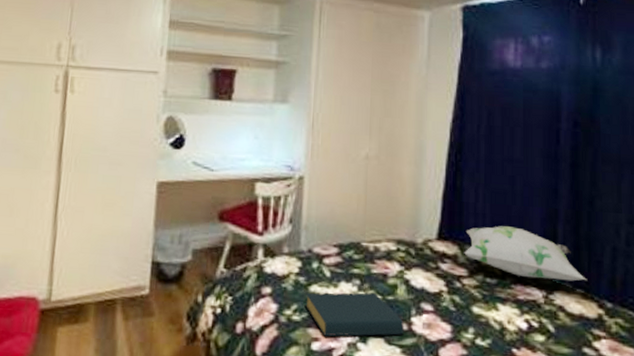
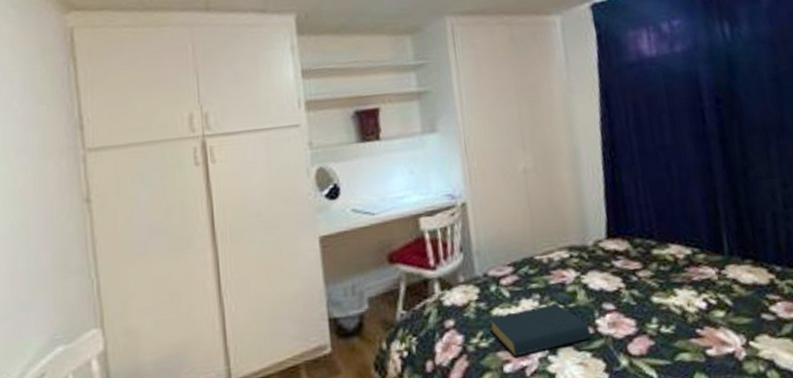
decorative pillow: present [464,226,588,281] -> none [632,211,755,259]

